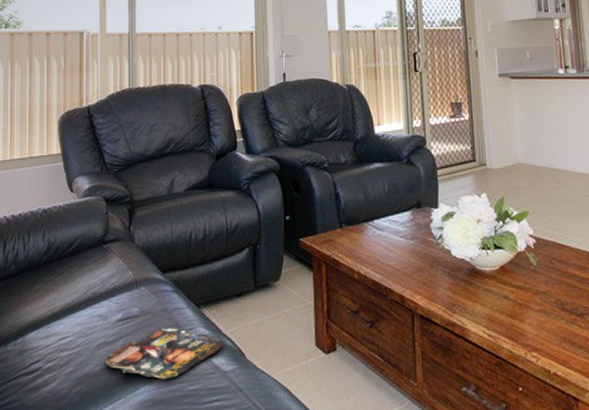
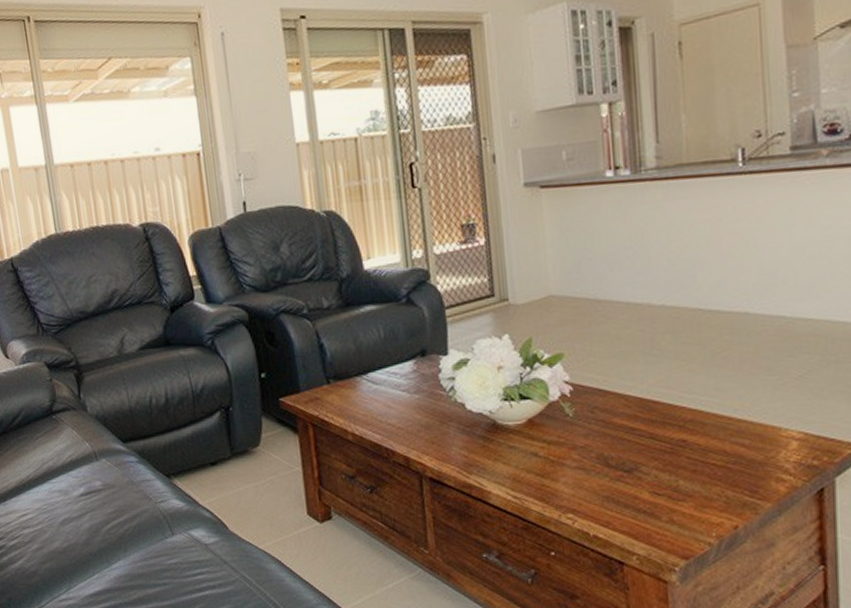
magazine: present [105,328,223,379] -> none [72,501,201,554]

